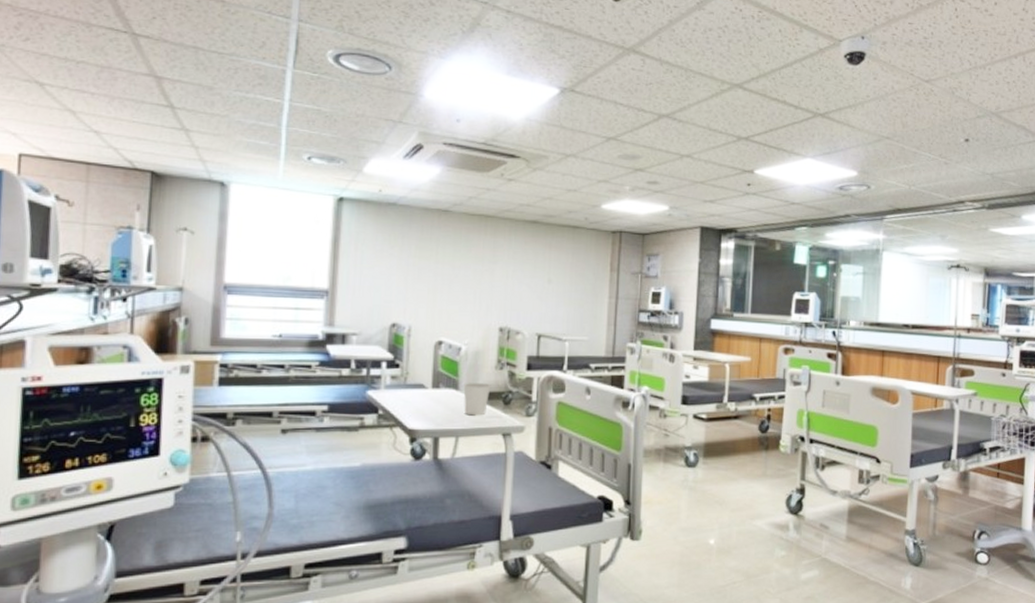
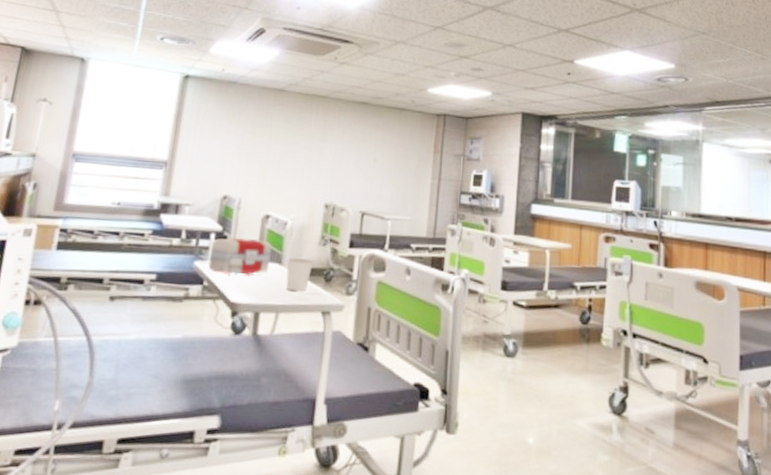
first aid kit: none [382,366,447,402] -> present [208,238,272,275]

